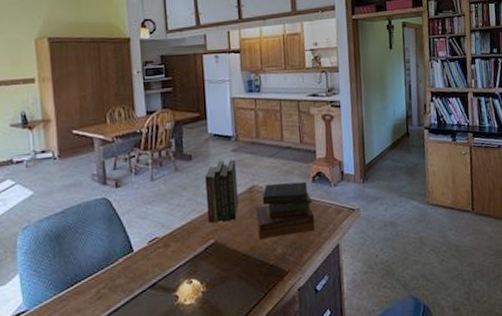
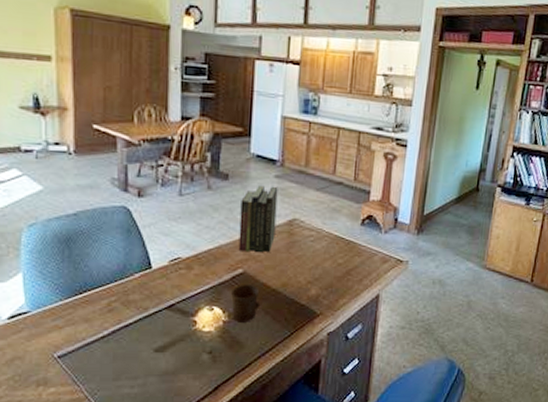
mug: none [206,252,234,291] -> present [231,284,261,322]
books: present [255,181,315,239] -> none [292,219,358,278]

